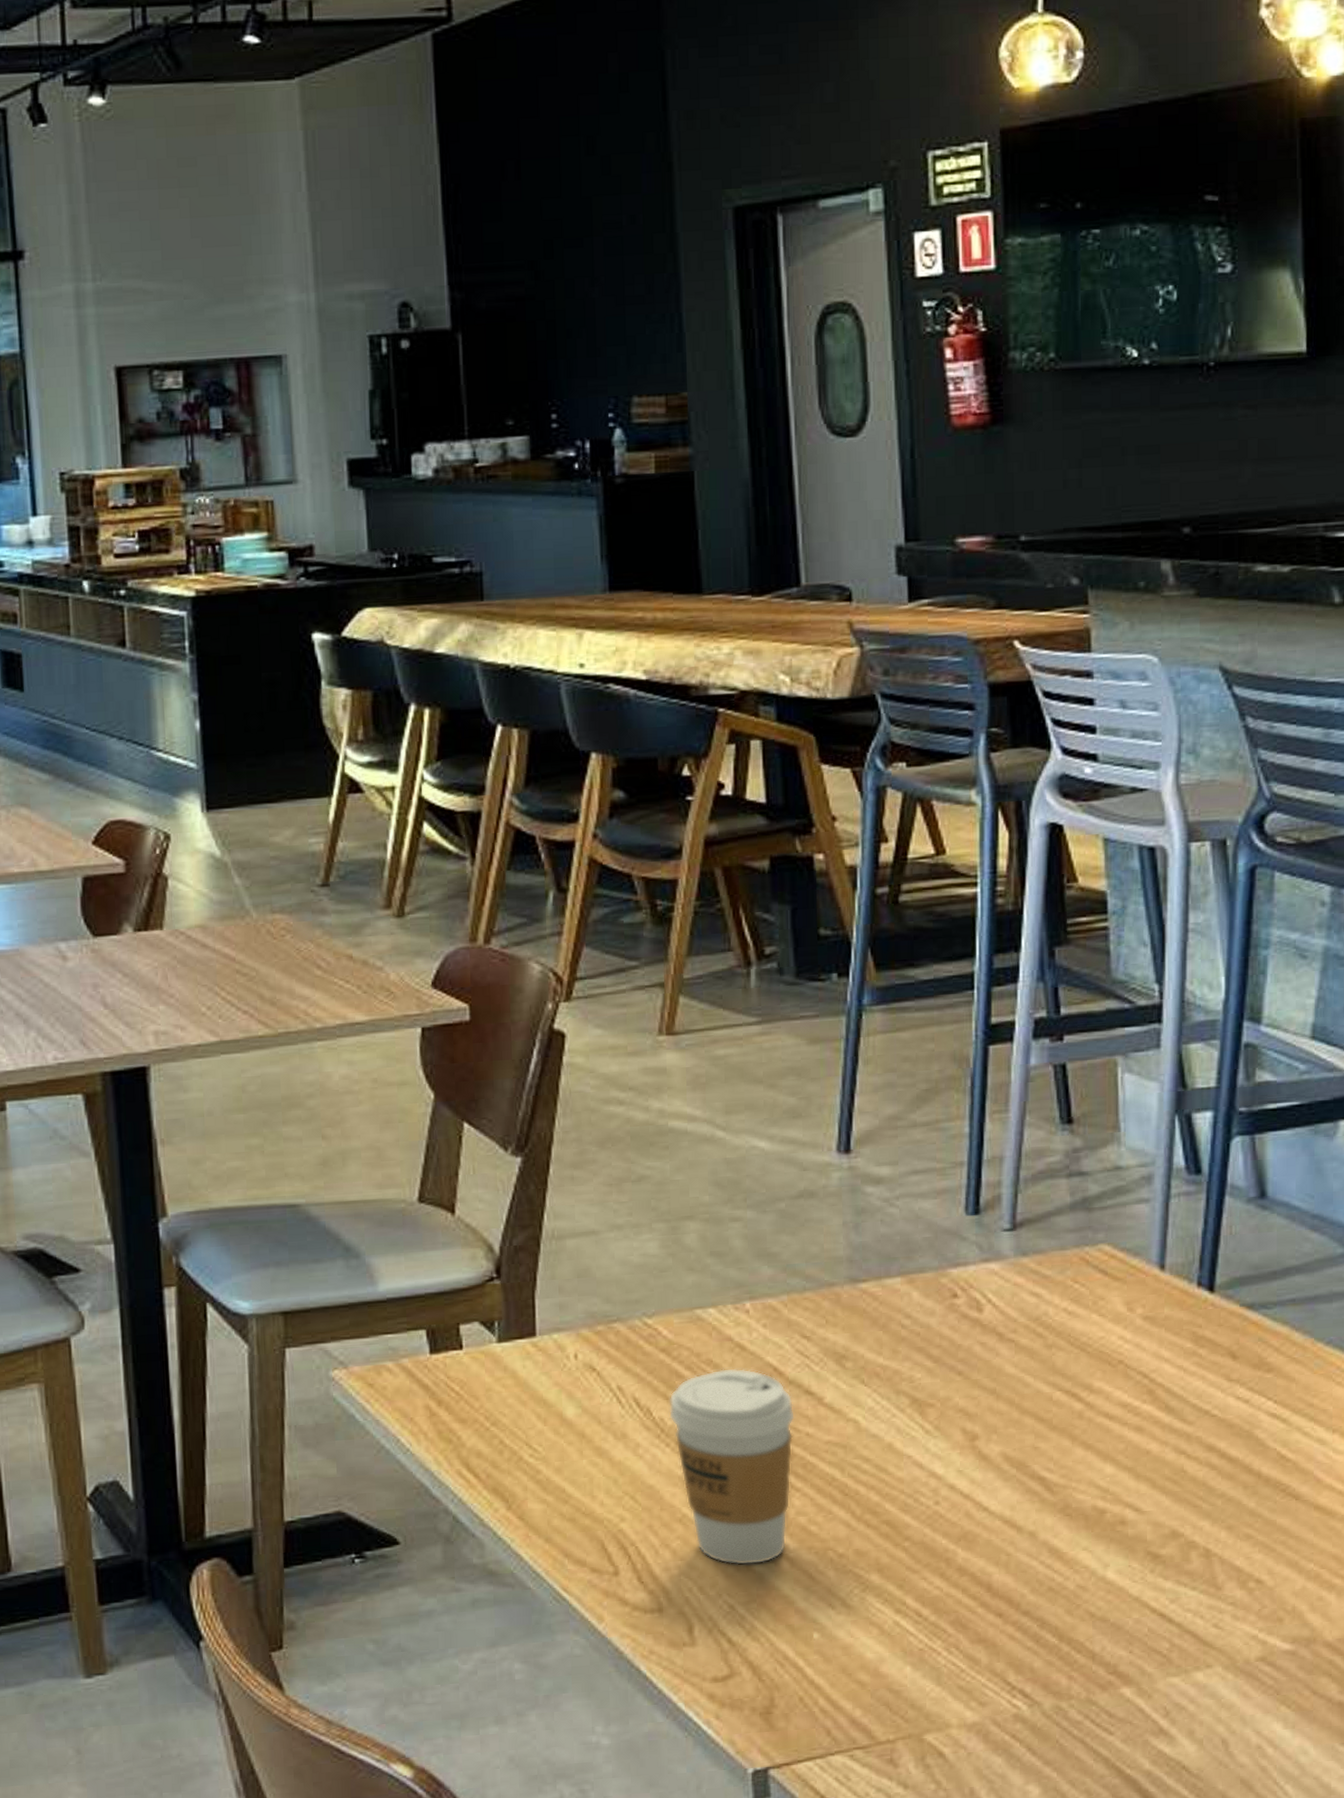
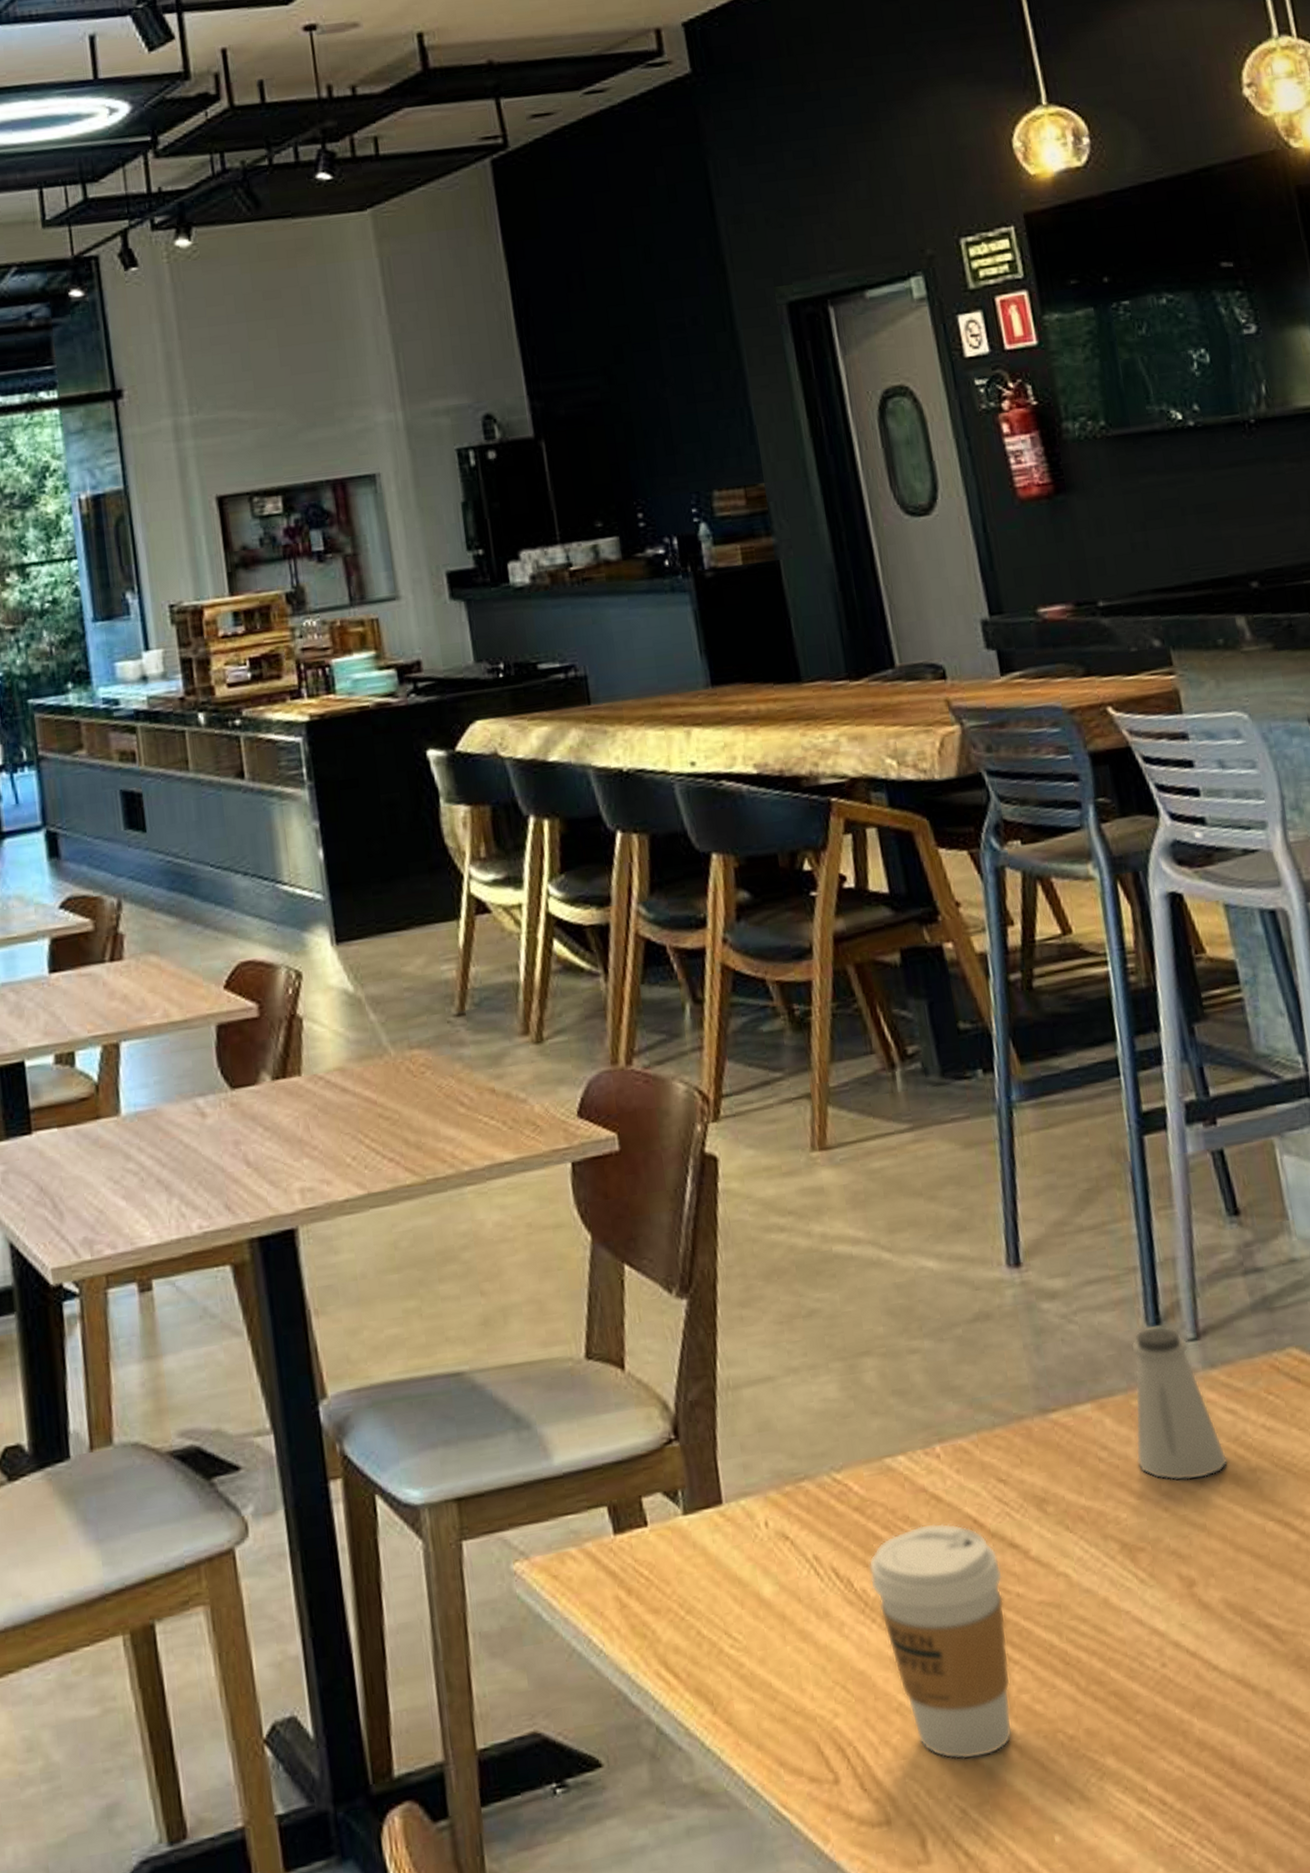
saltshaker: none [938,1215,1026,1351] -> present [1131,1327,1228,1481]

